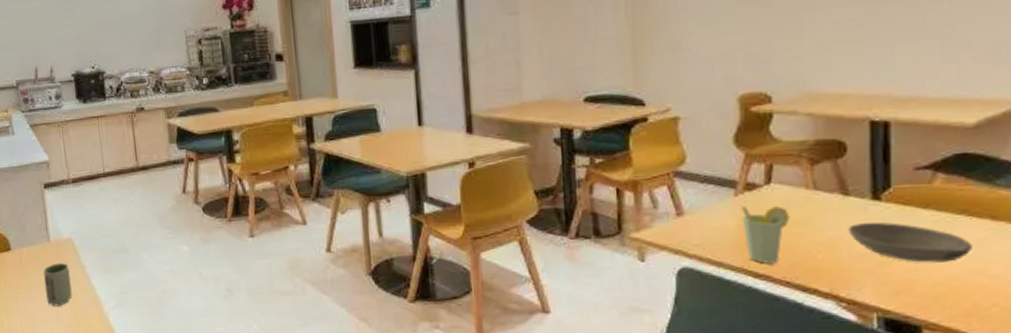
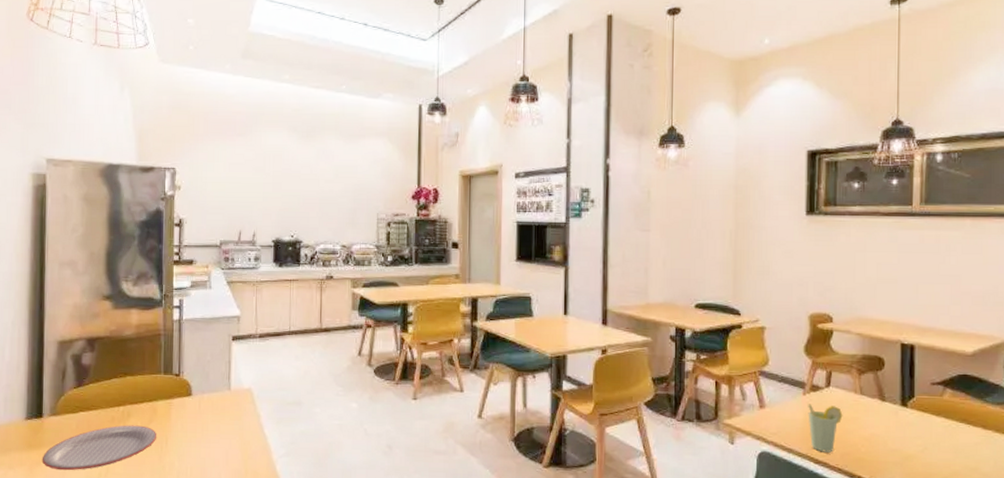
cup: present [43,263,72,306] -> none [220,411,245,452]
bowl: present [848,222,972,263] -> none [883,424,970,460]

